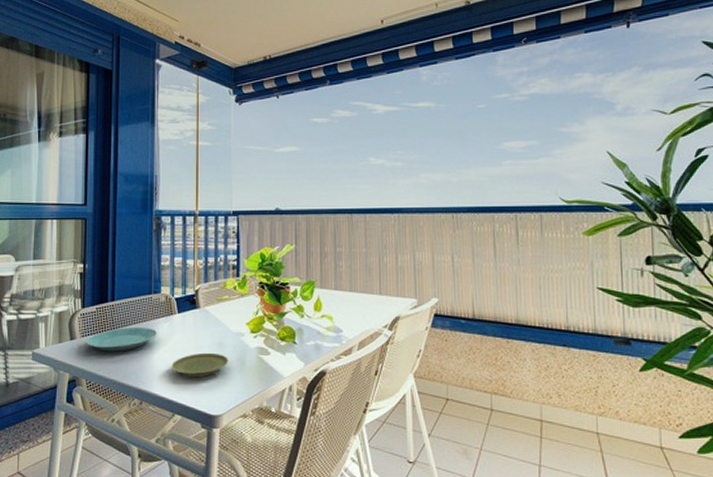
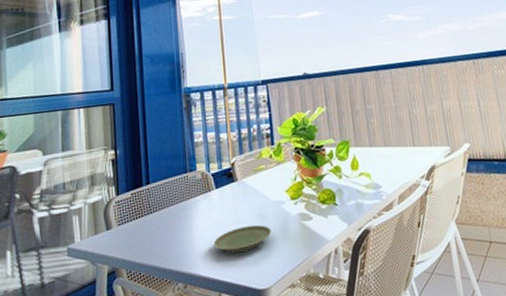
plate: present [85,328,158,352] -> none [122,207,197,238]

